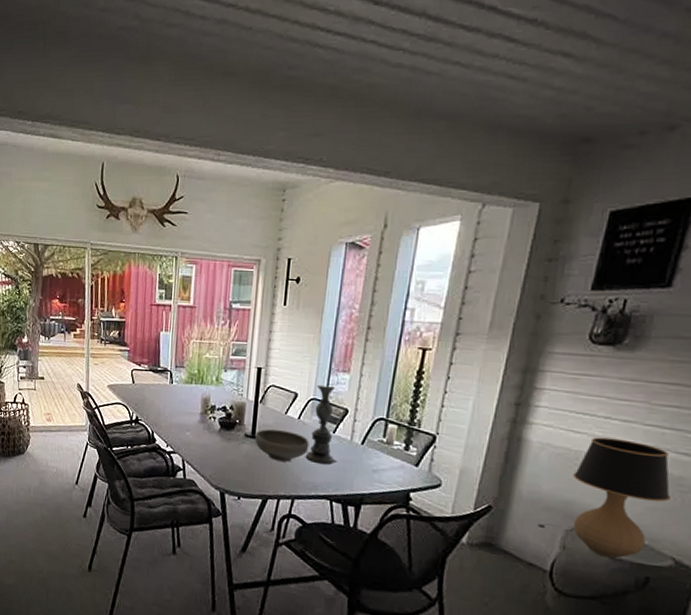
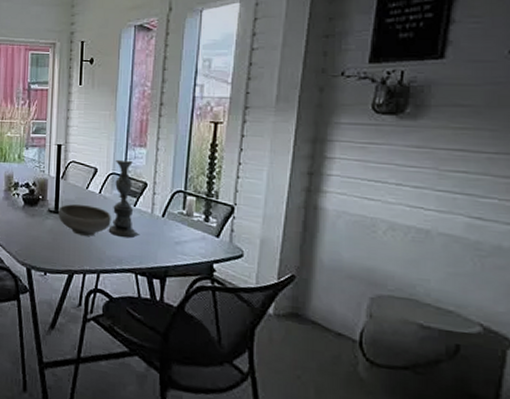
table lamp: present [538,437,670,559] -> none [342,203,470,326]

